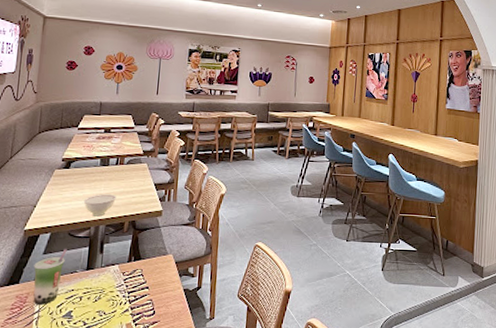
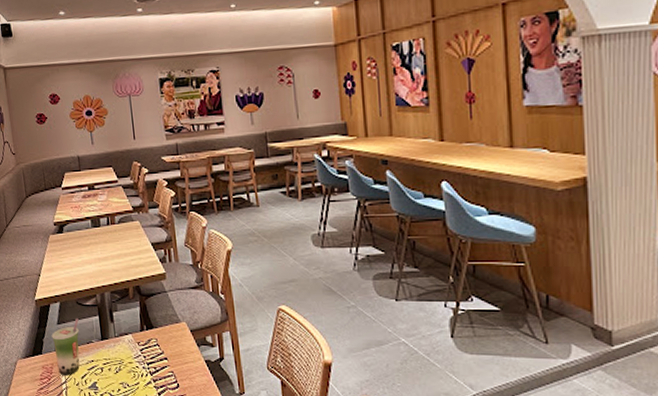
bowl: present [83,194,116,217] -> none [83,258,115,283]

